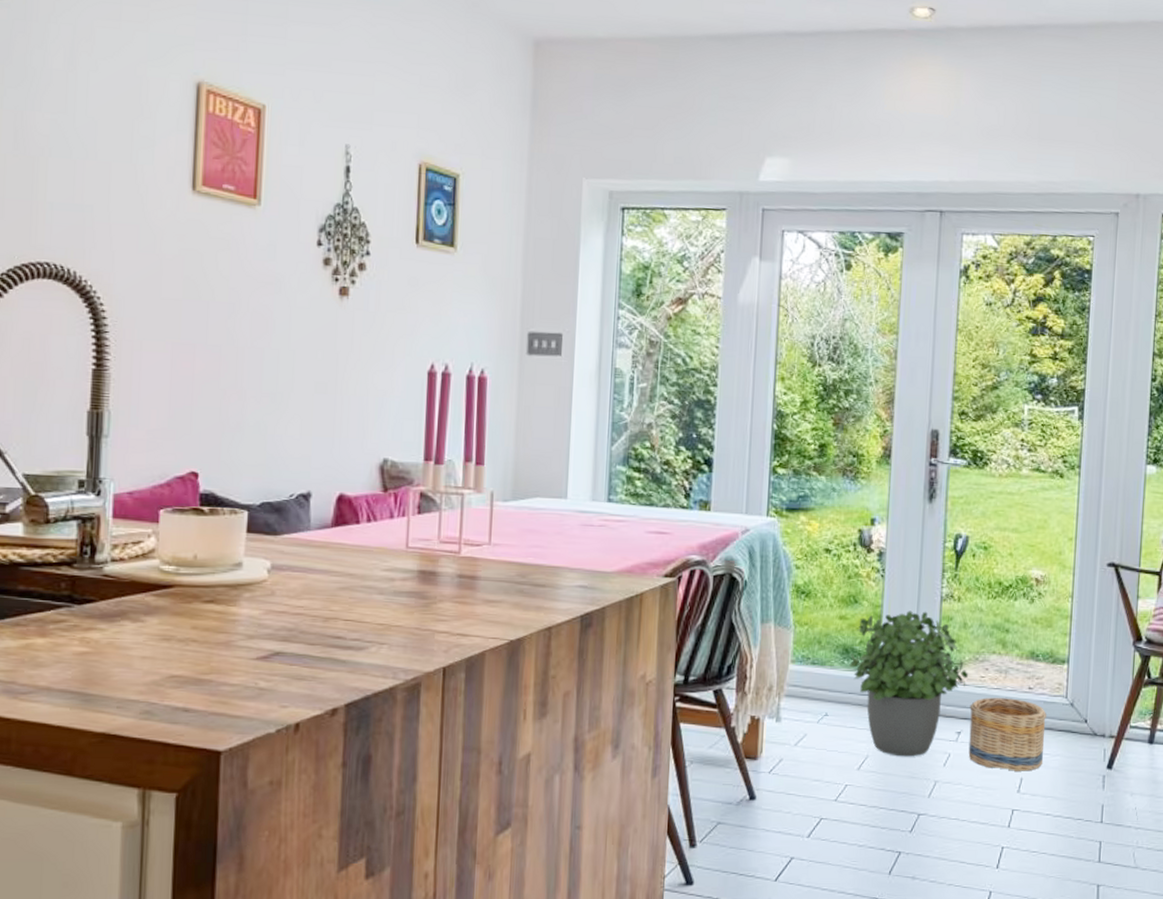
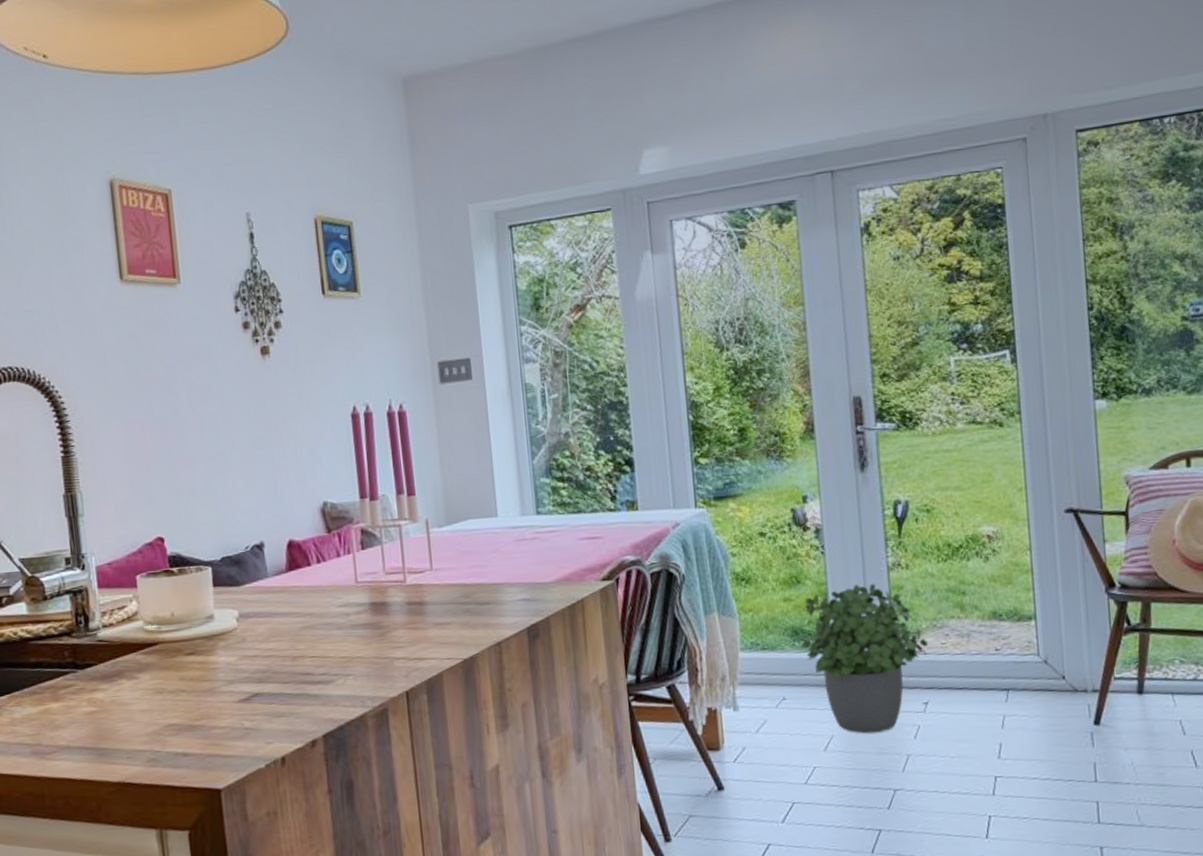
basket: present [968,698,1047,771] -> none [934,662,1022,737]

